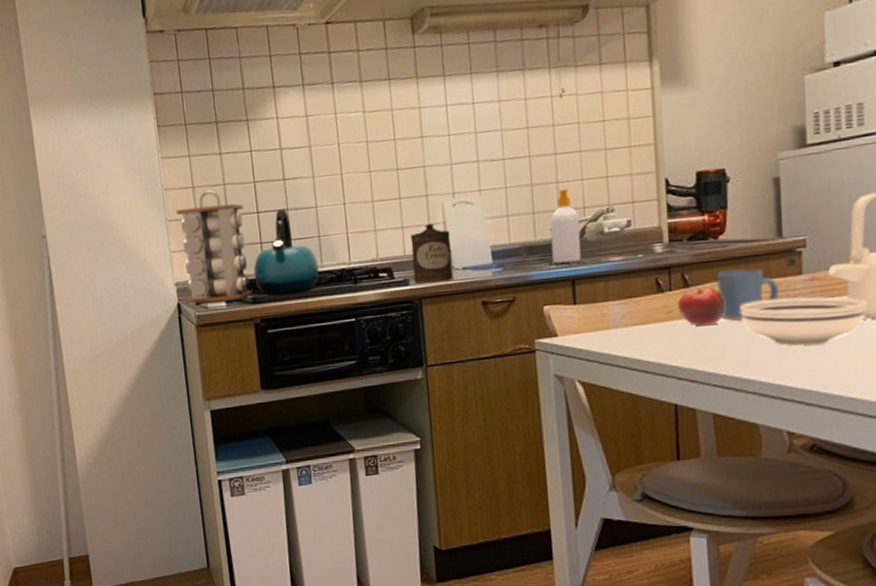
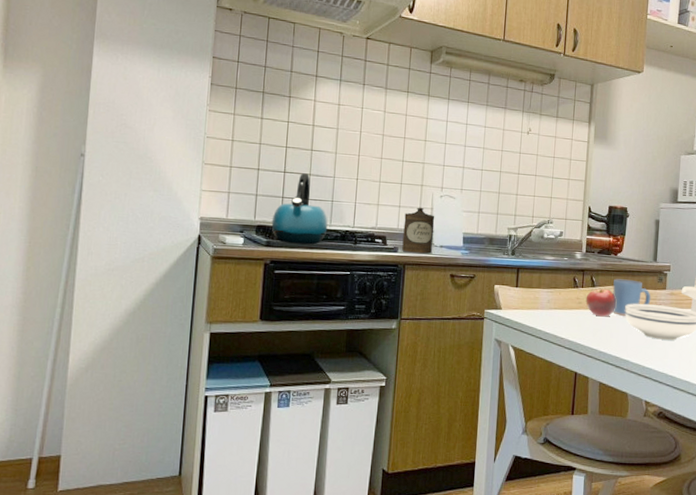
spice rack: present [175,190,253,305] -> none [206,145,273,242]
soap bottle: present [550,189,582,264] -> none [506,200,529,256]

